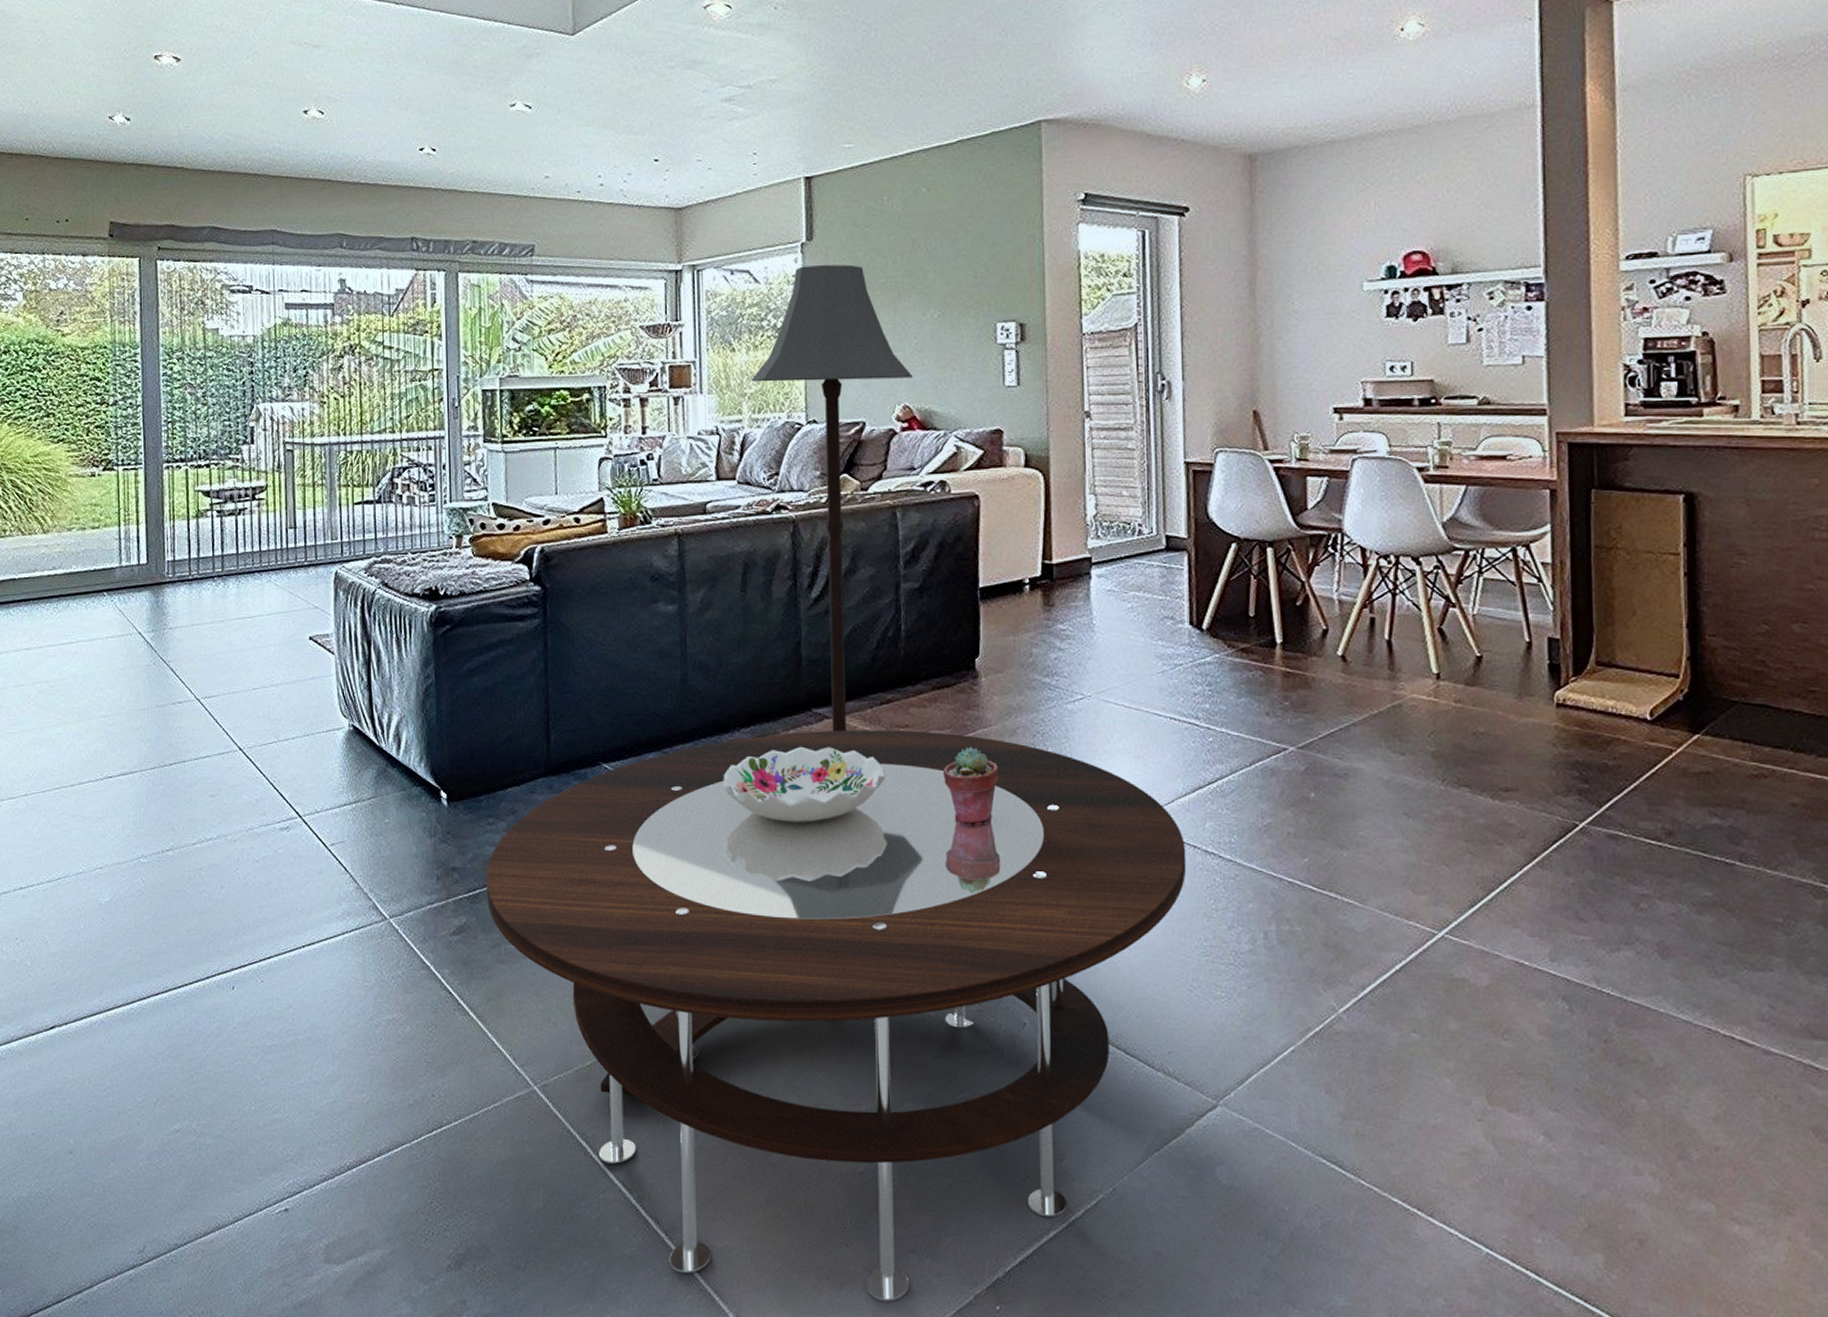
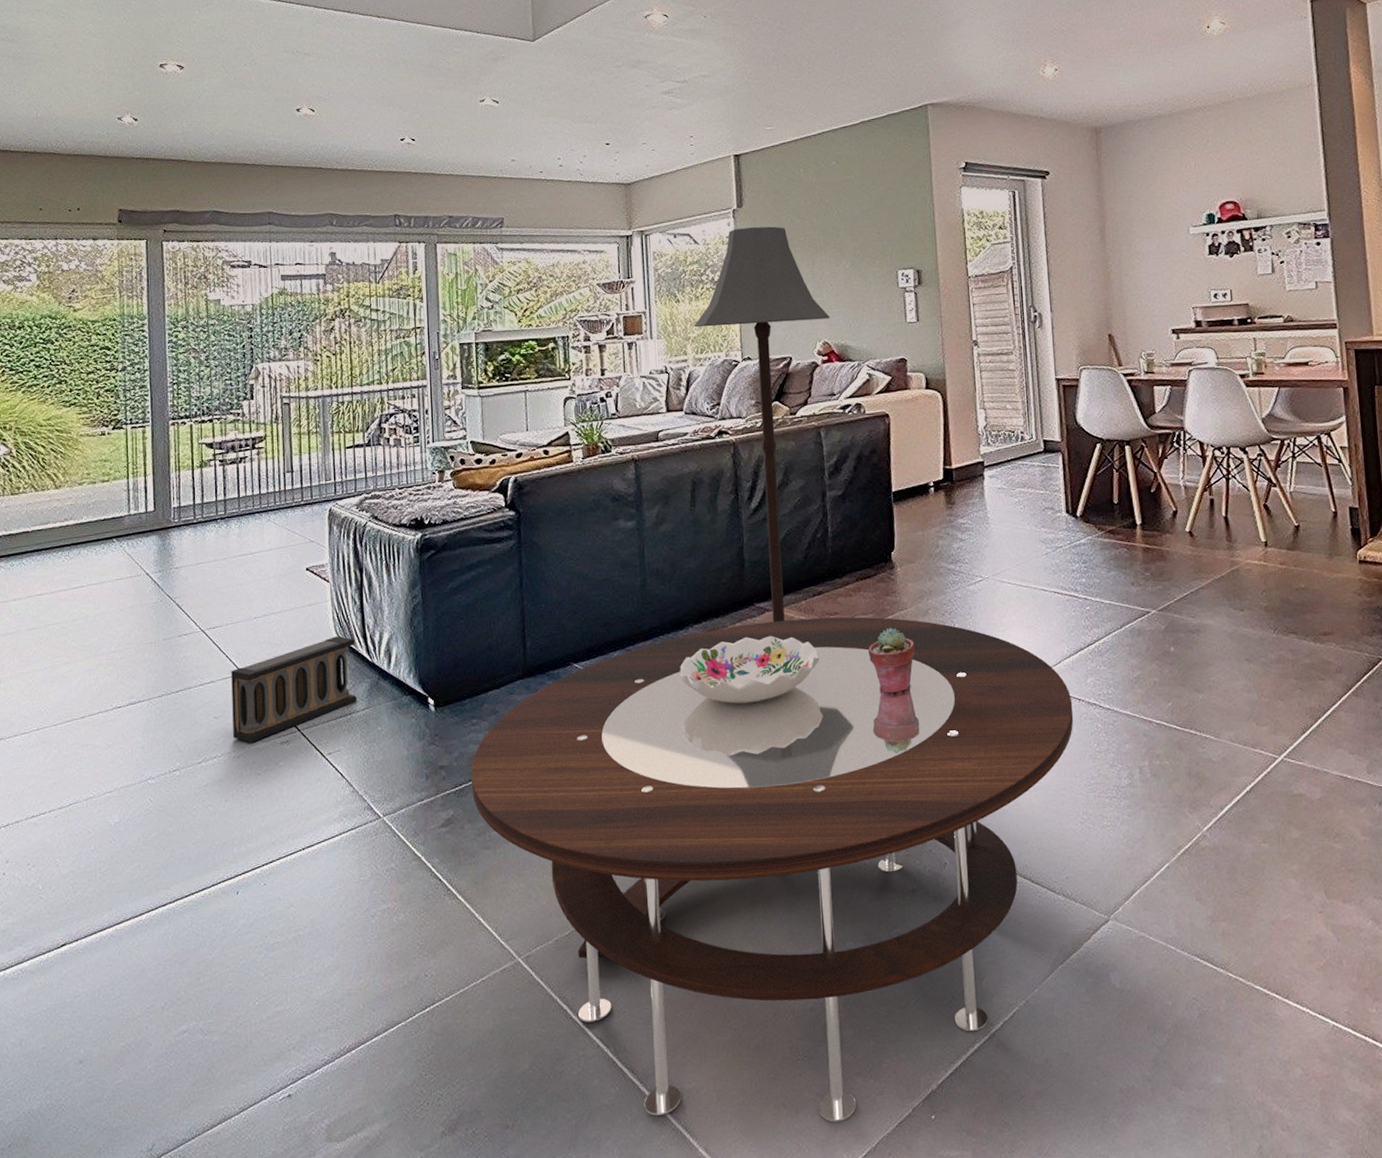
speaker: none [228,715,363,827] -> present [231,636,357,743]

